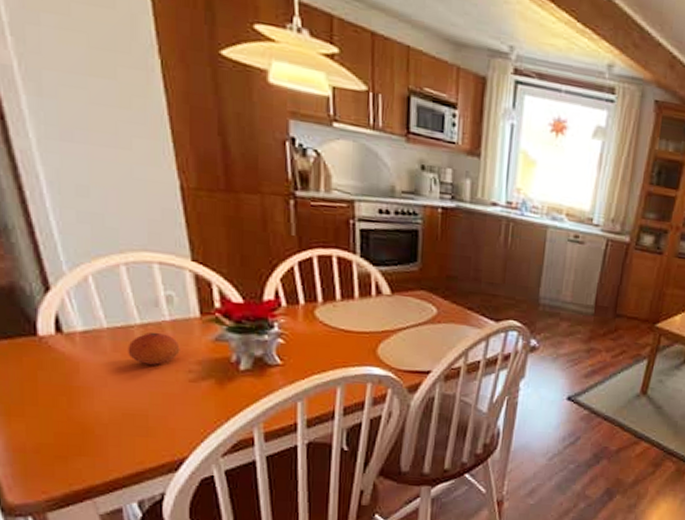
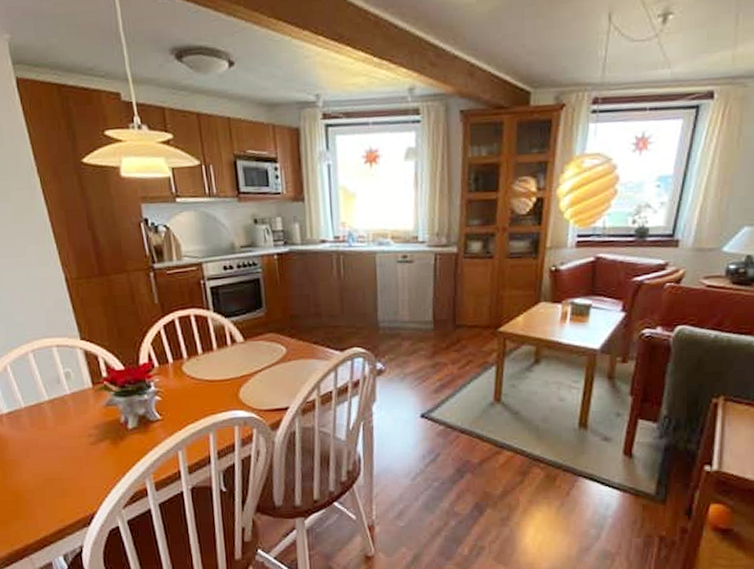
fruit: present [128,332,180,365] -> none [41,405,81,434]

